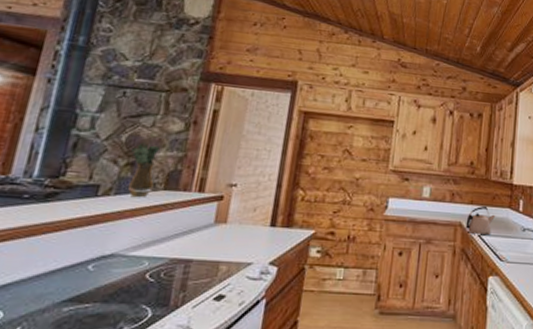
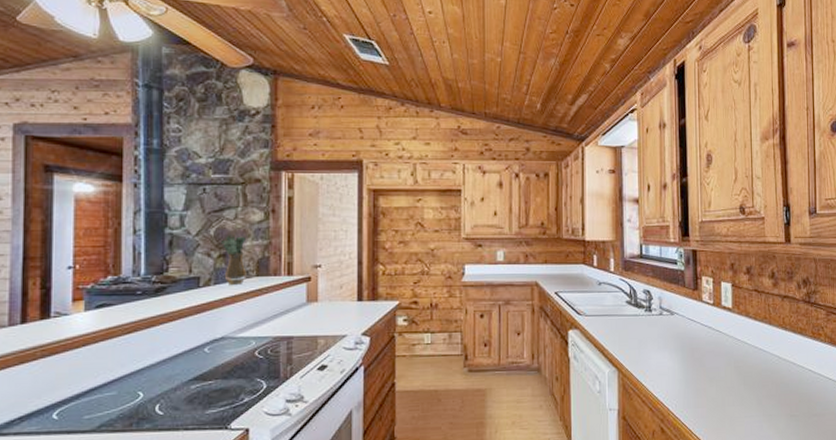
kettle: present [465,205,496,235] -> none [542,264,571,291]

